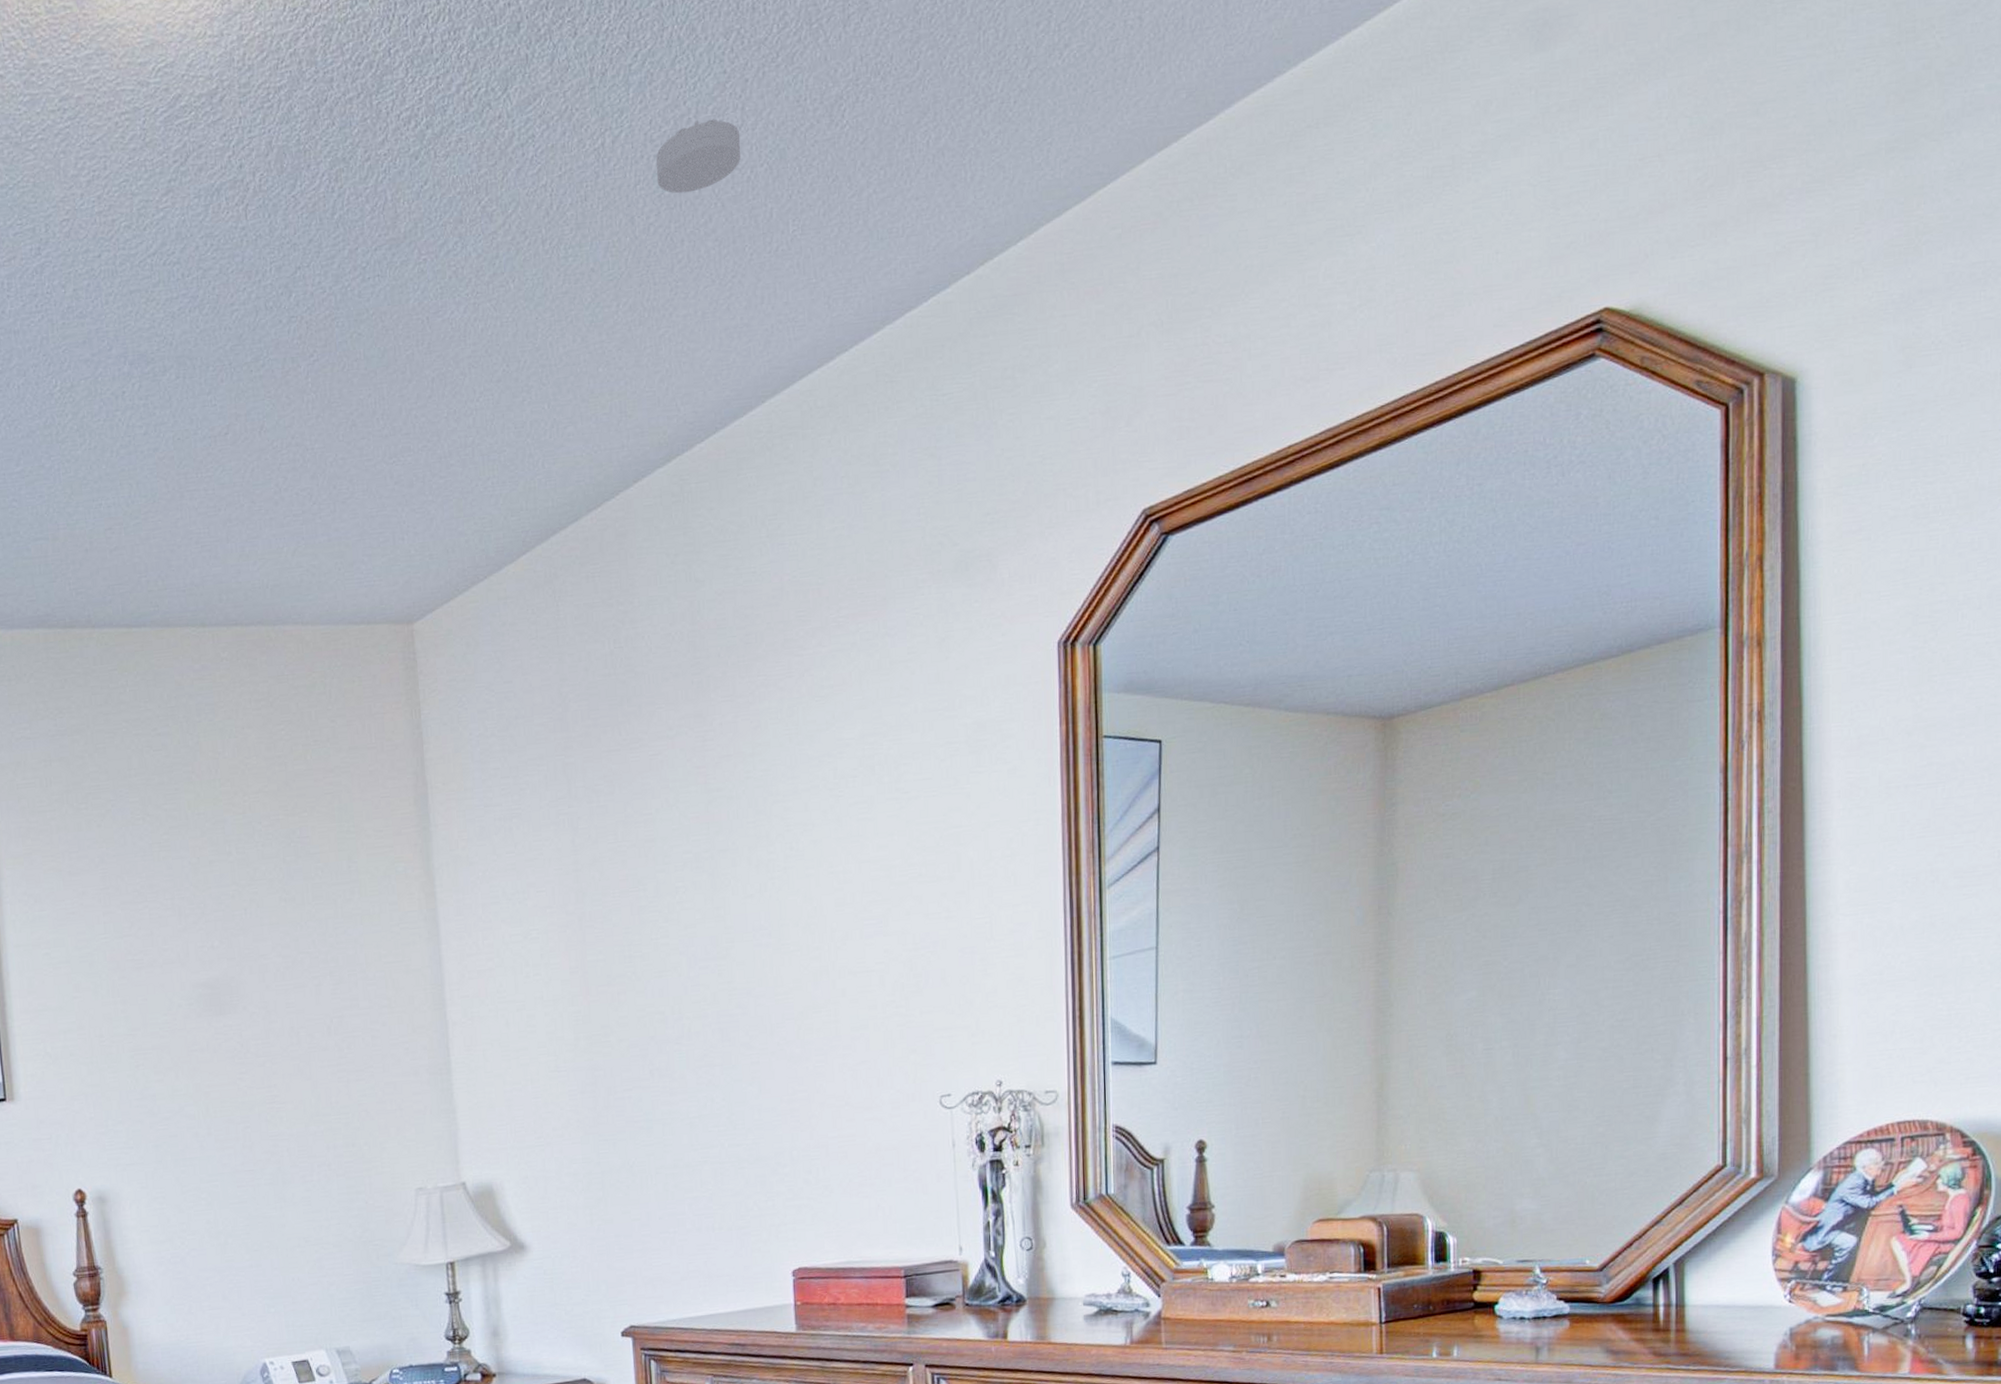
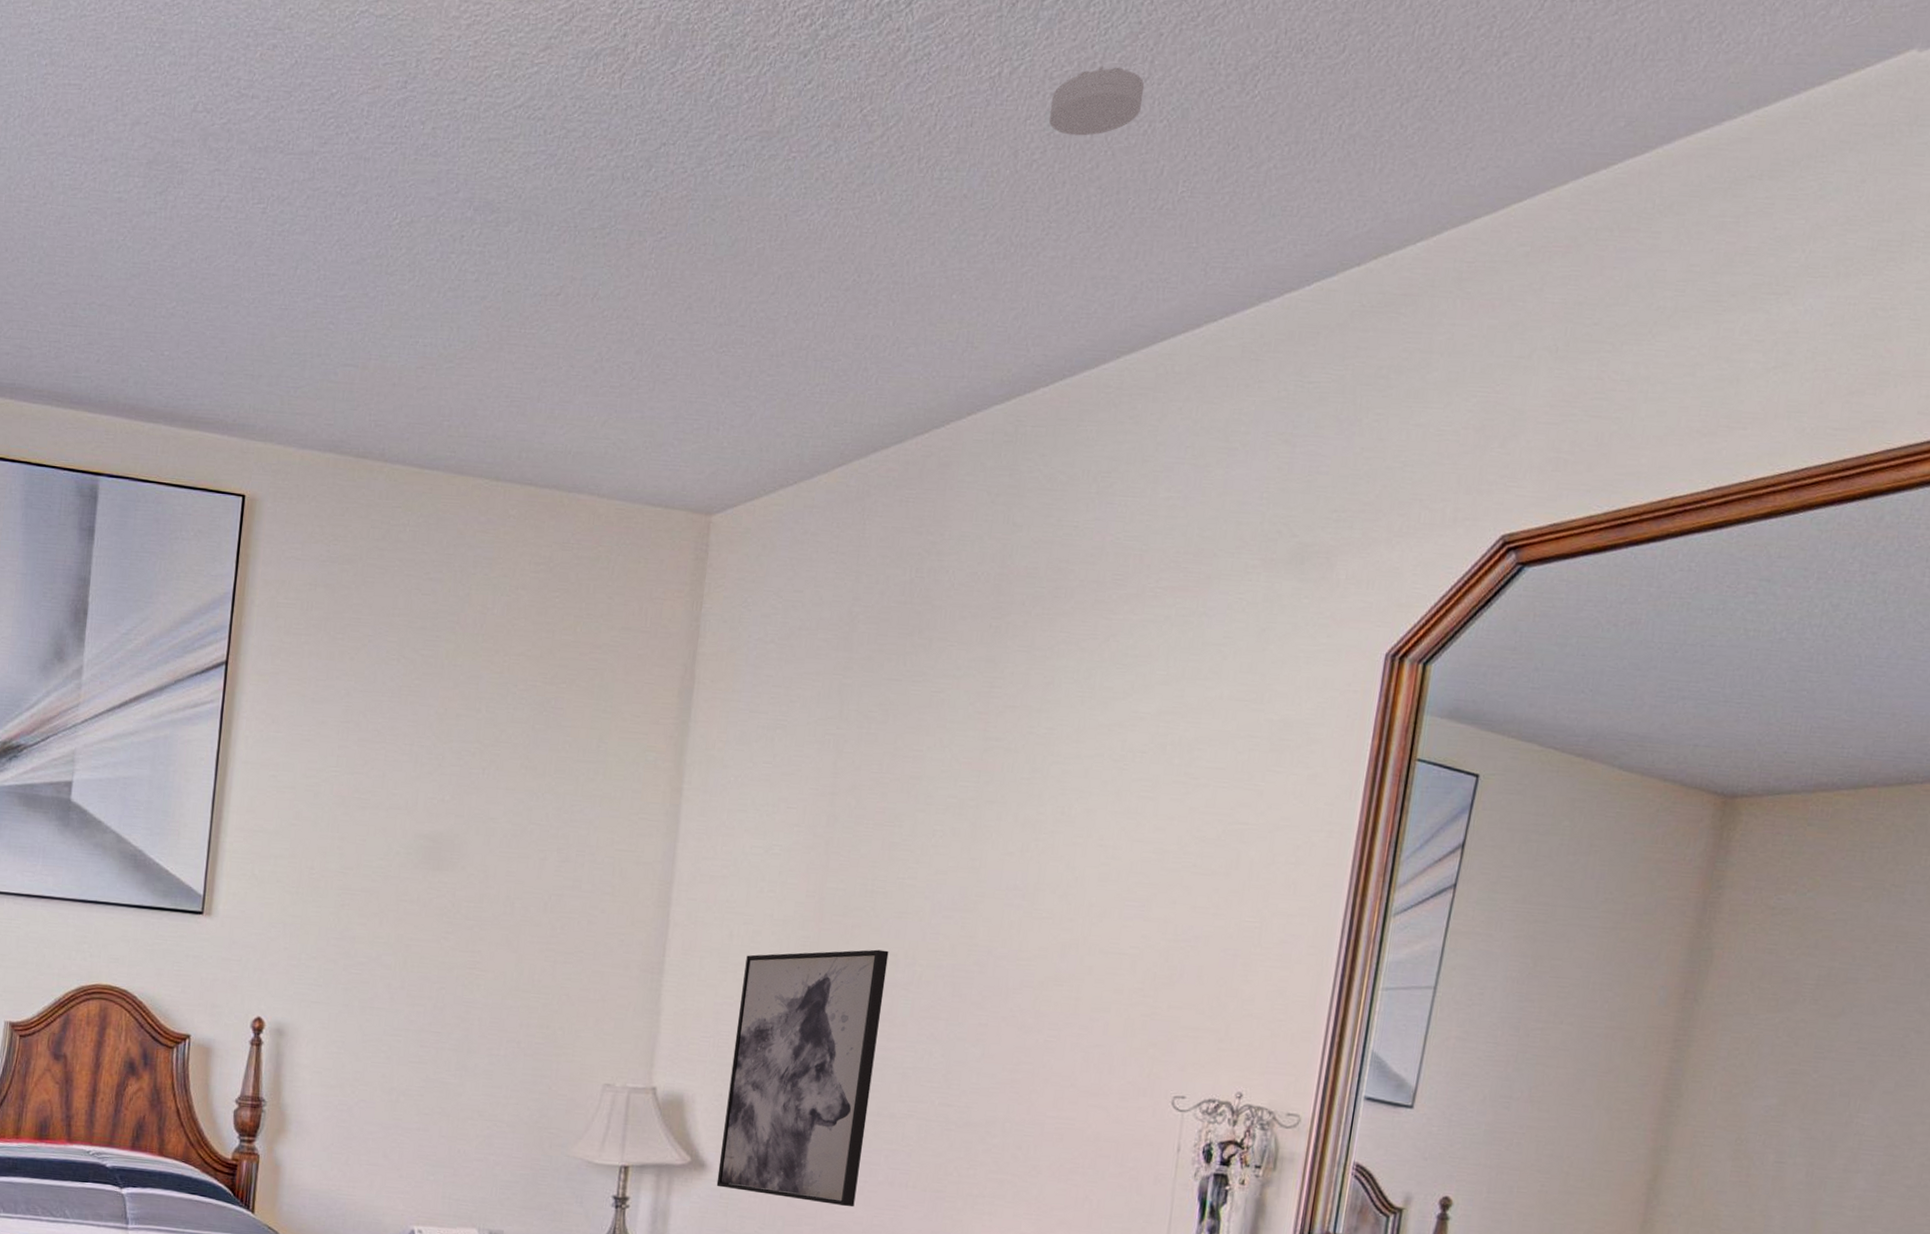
wall art: none [525,1010,669,1265] -> present [716,949,889,1208]

